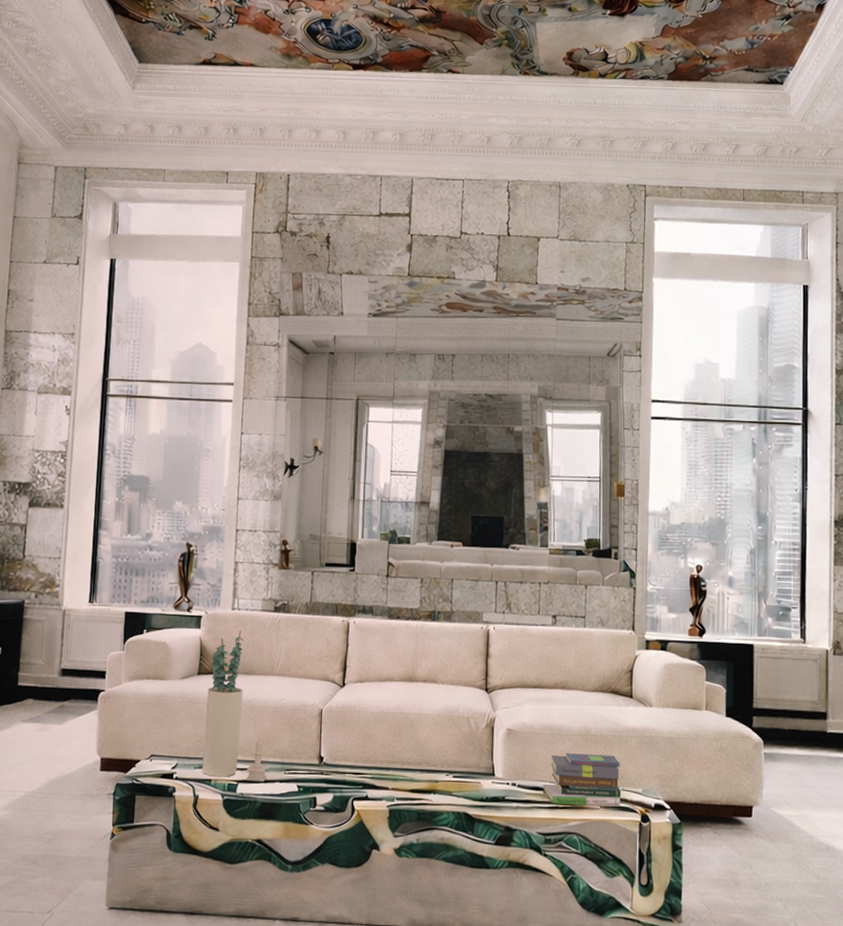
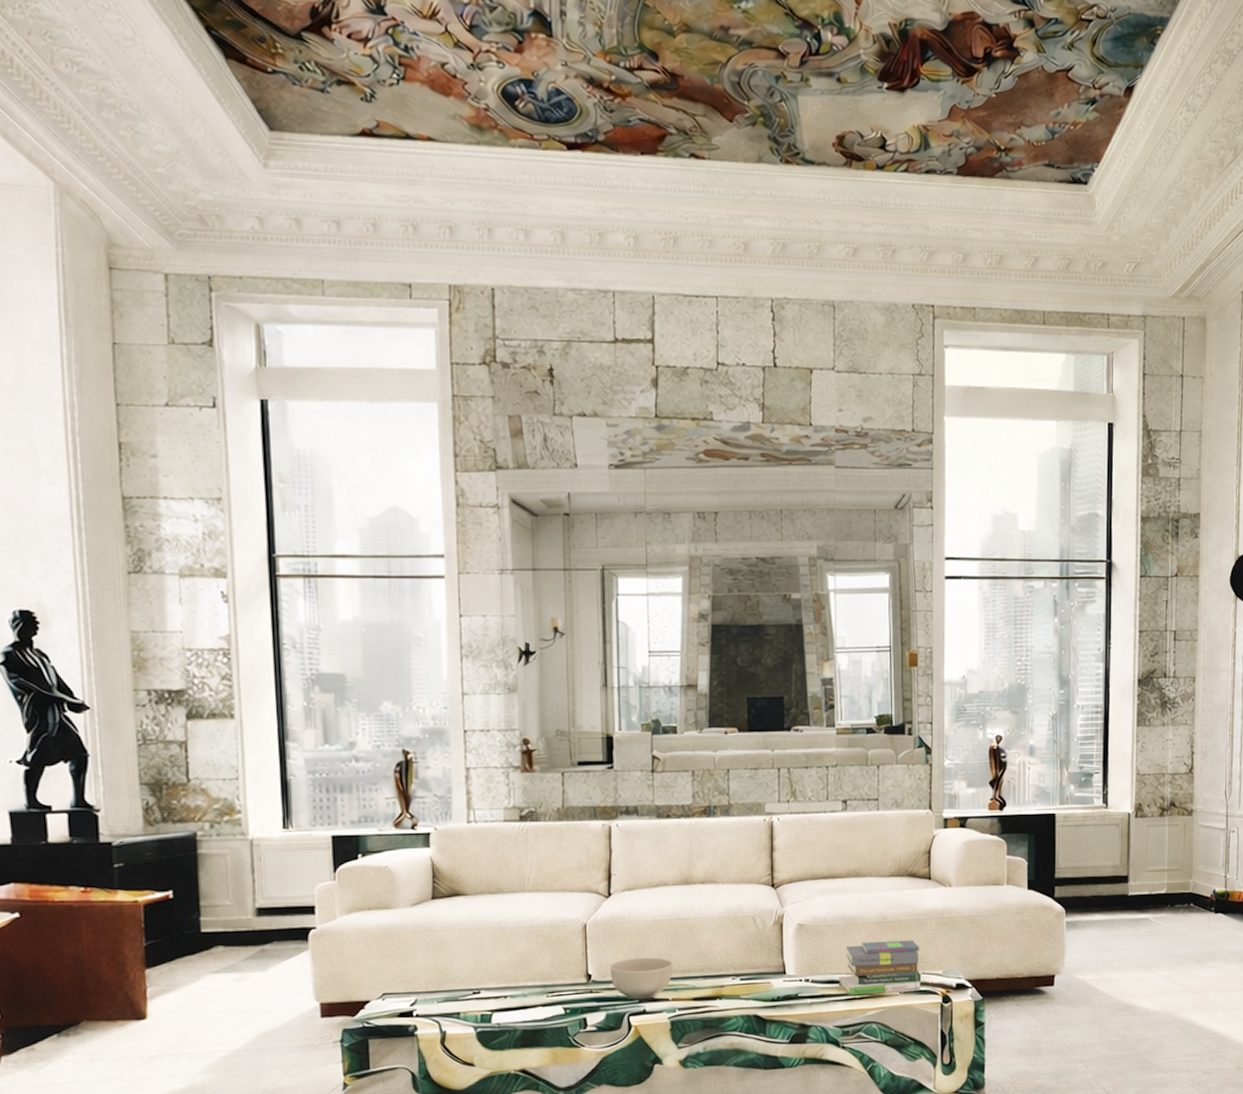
vase: present [202,630,244,778] -> none [445,845,491,1010]
candle: present [246,739,267,782] -> none [501,963,526,1009]
bowl: none [339,745,394,786] -> present [609,957,673,1000]

